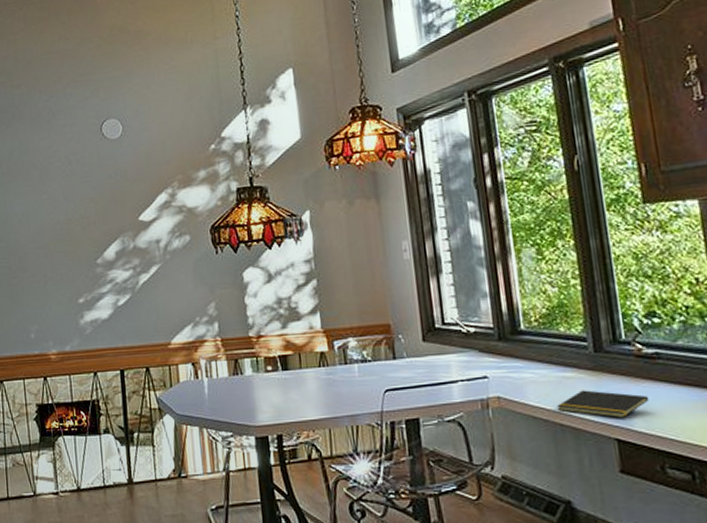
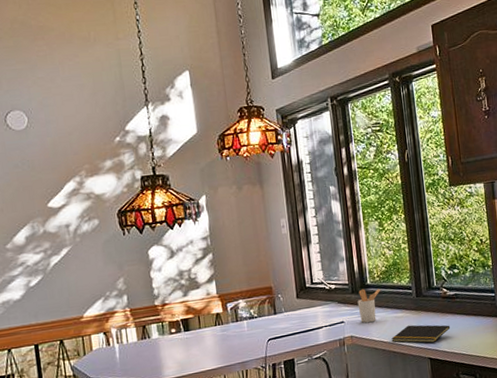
utensil holder: none [506,335,540,382] -> present [357,289,380,323]

